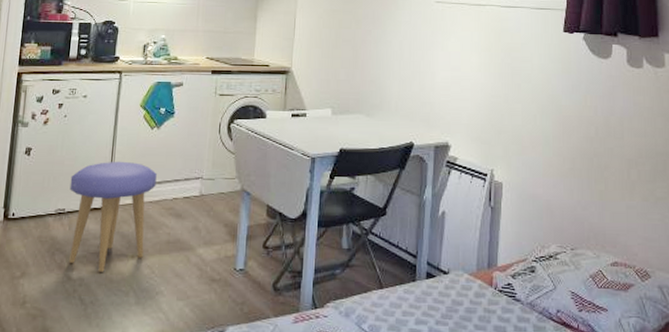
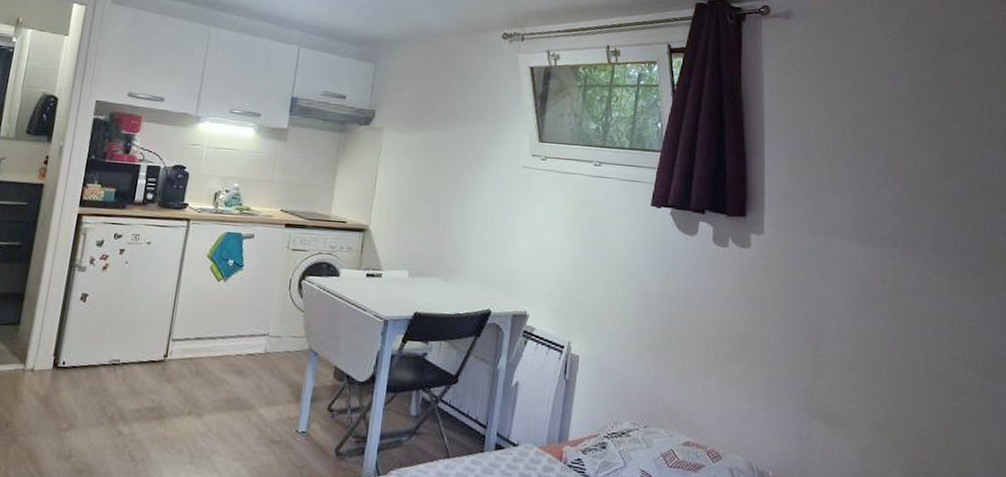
stool: present [69,161,157,272] -> none [121,312,221,428]

